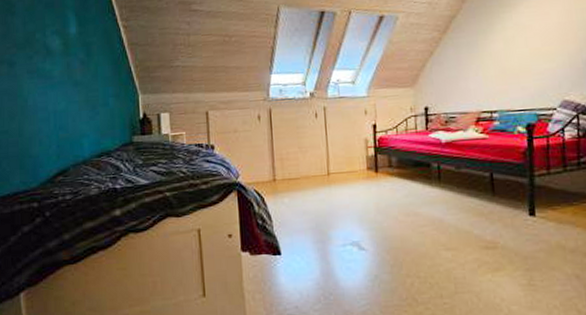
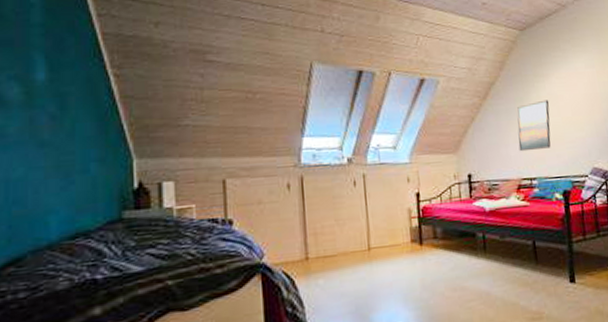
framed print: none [479,30,516,85] -> present [517,100,551,152]

